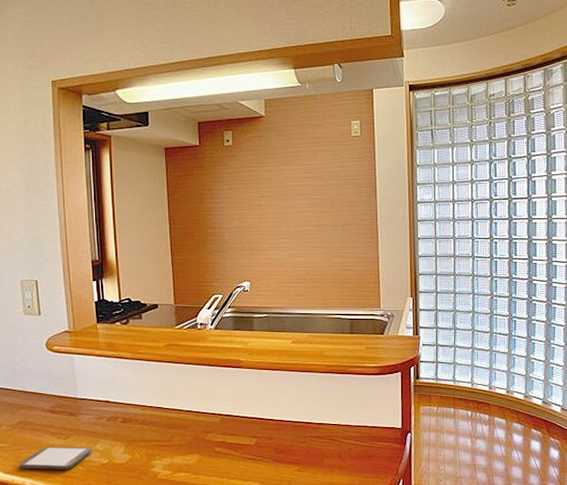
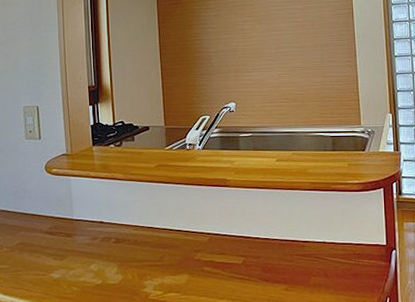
smartphone: present [18,446,92,470] -> none [17,267,87,291]

